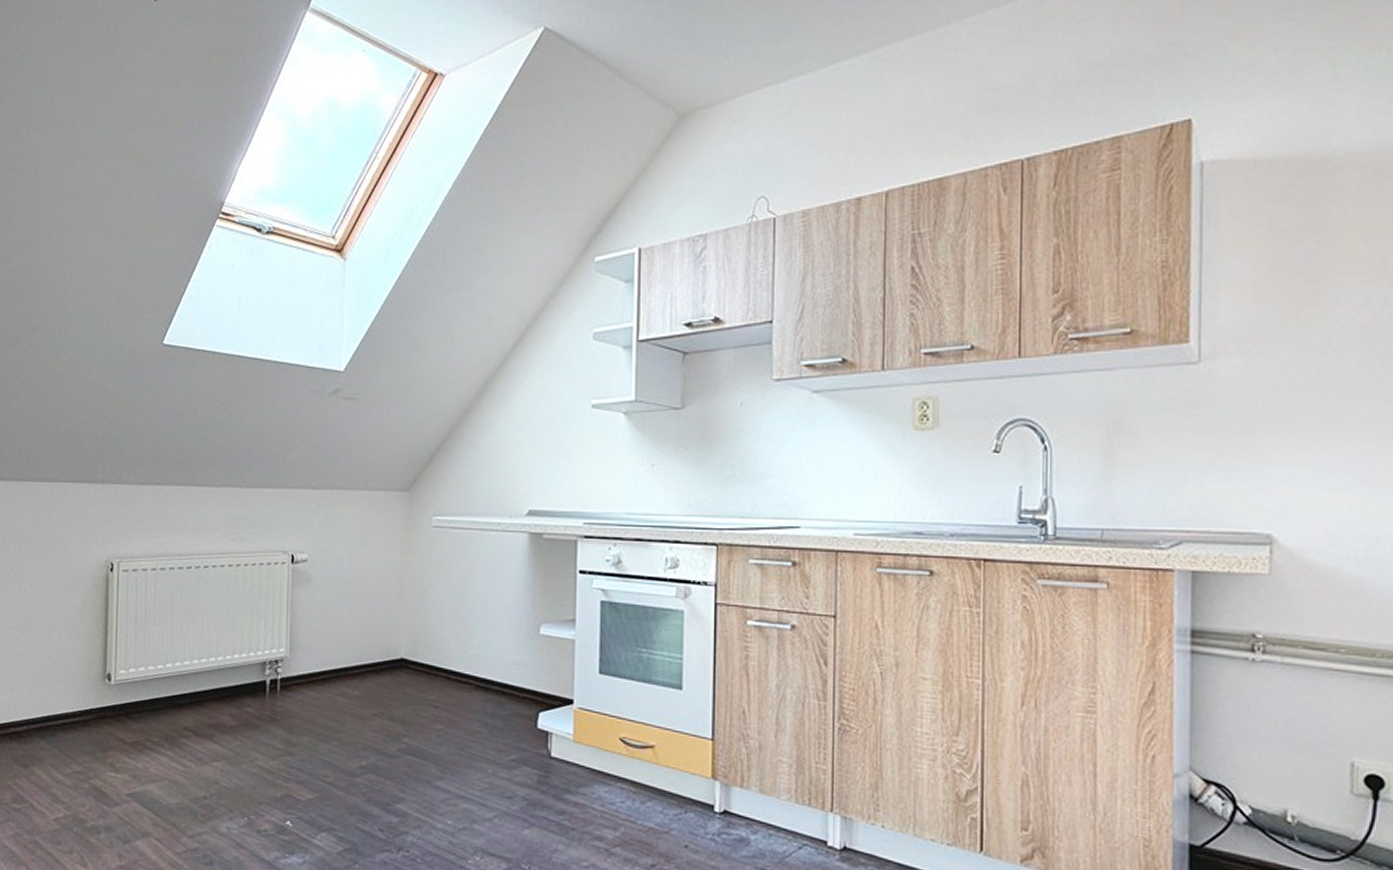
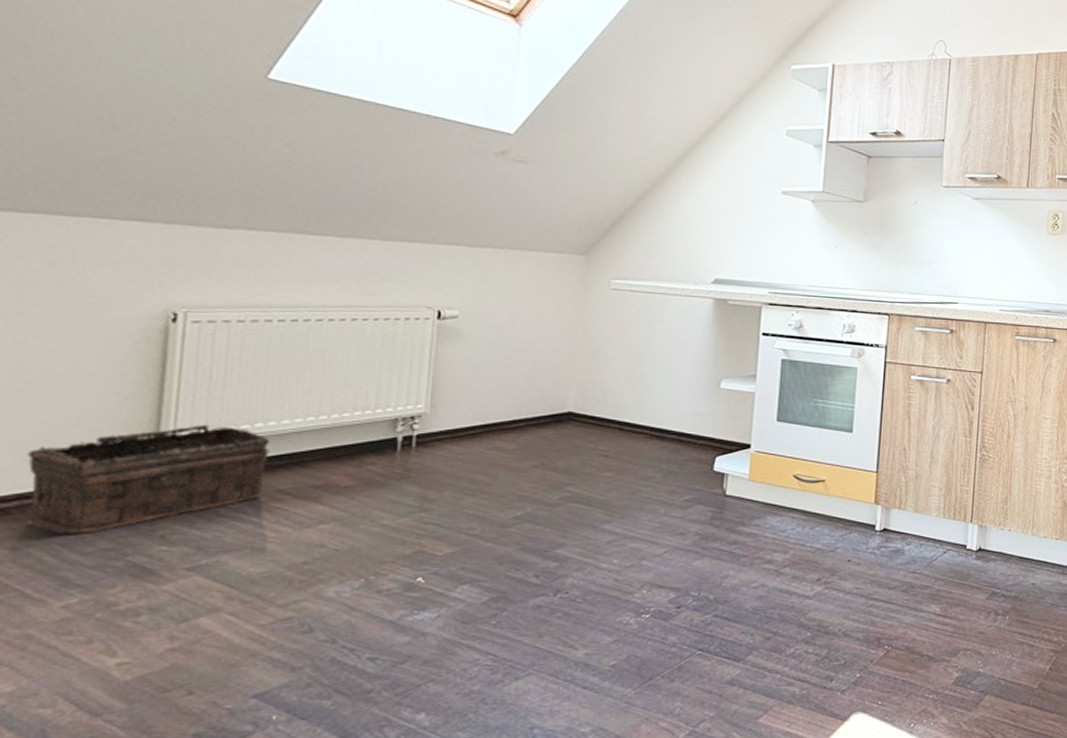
basket: none [30,663,177,757] -> present [27,424,270,534]

